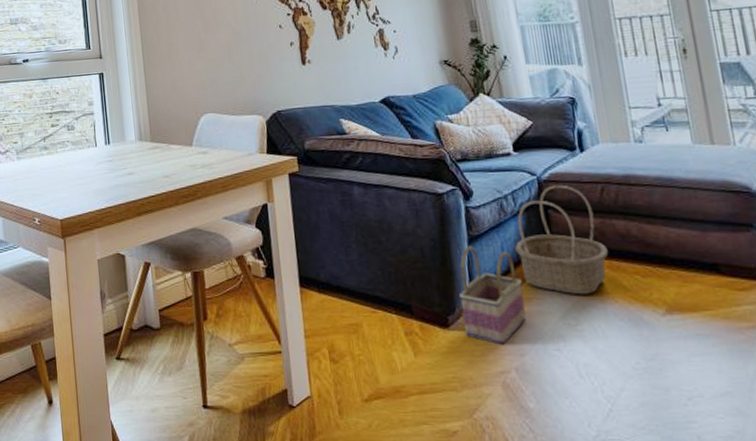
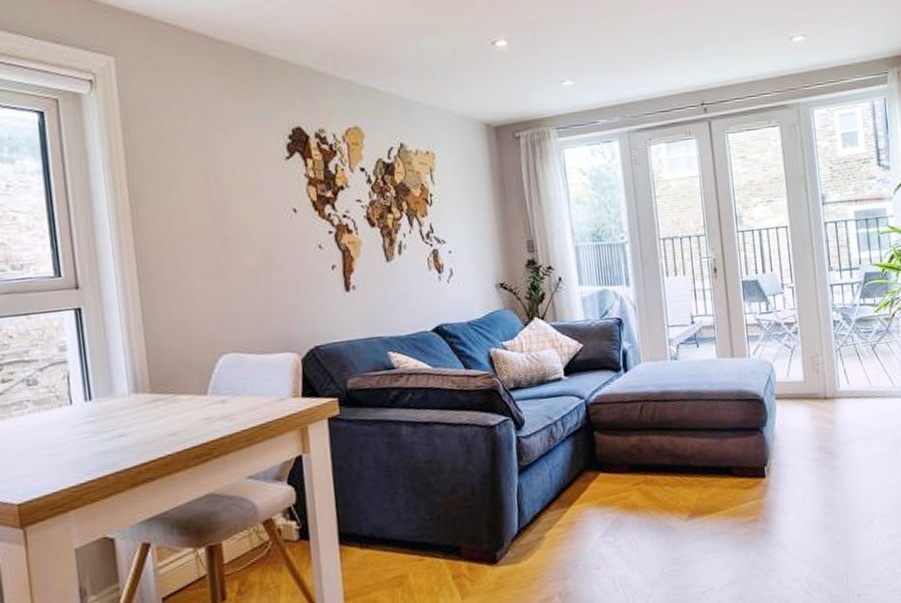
basket: present [459,246,527,345] -> none [508,477,571,573]
basket: present [515,184,608,295] -> none [562,406,644,512]

